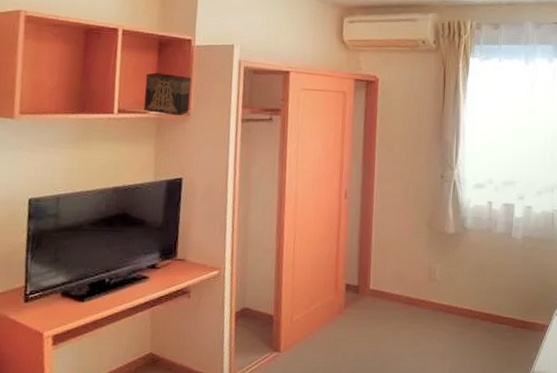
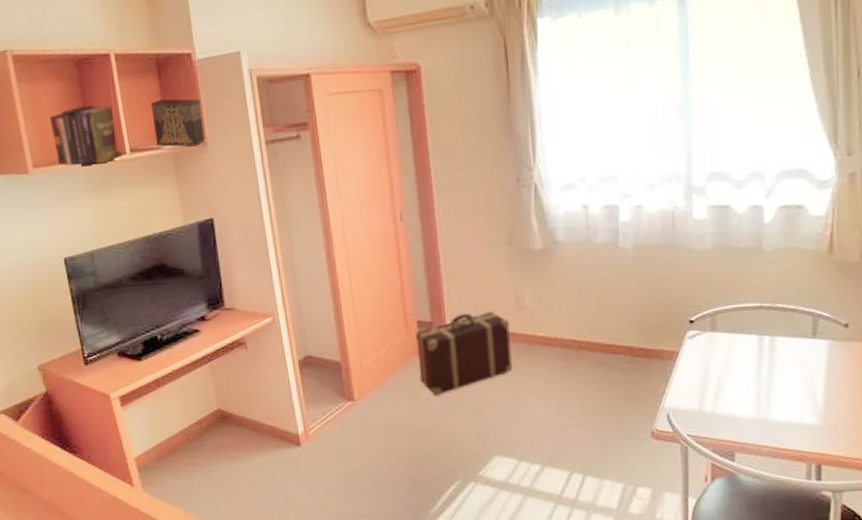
books: none [45,67,112,120] -> present [49,105,123,165]
suitcase: none [340,280,421,351] -> present [416,311,512,395]

